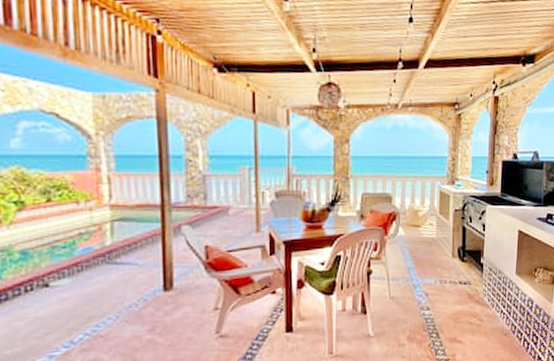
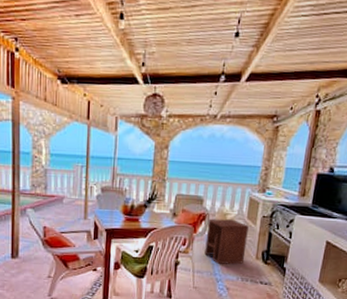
side table: none [398,216,442,268] -> present [204,218,249,265]

